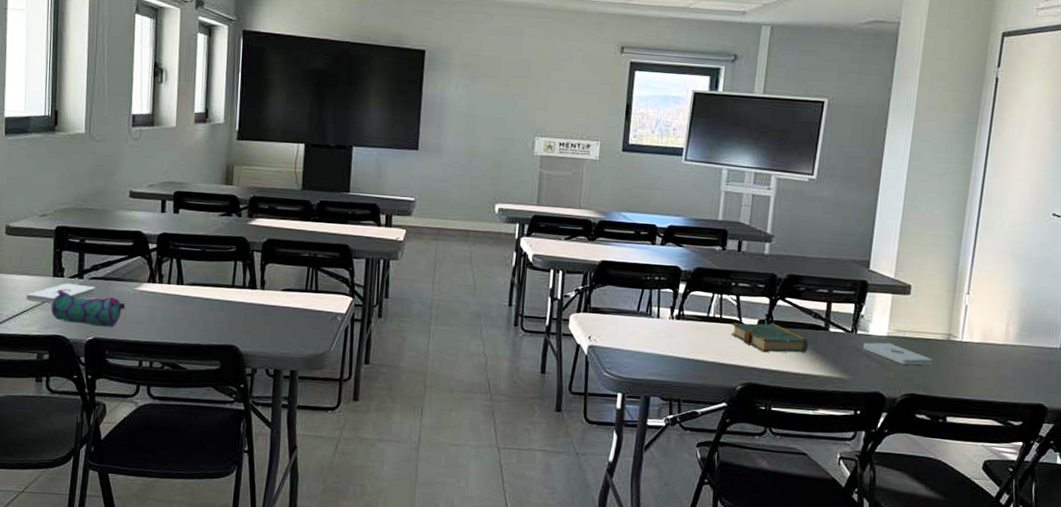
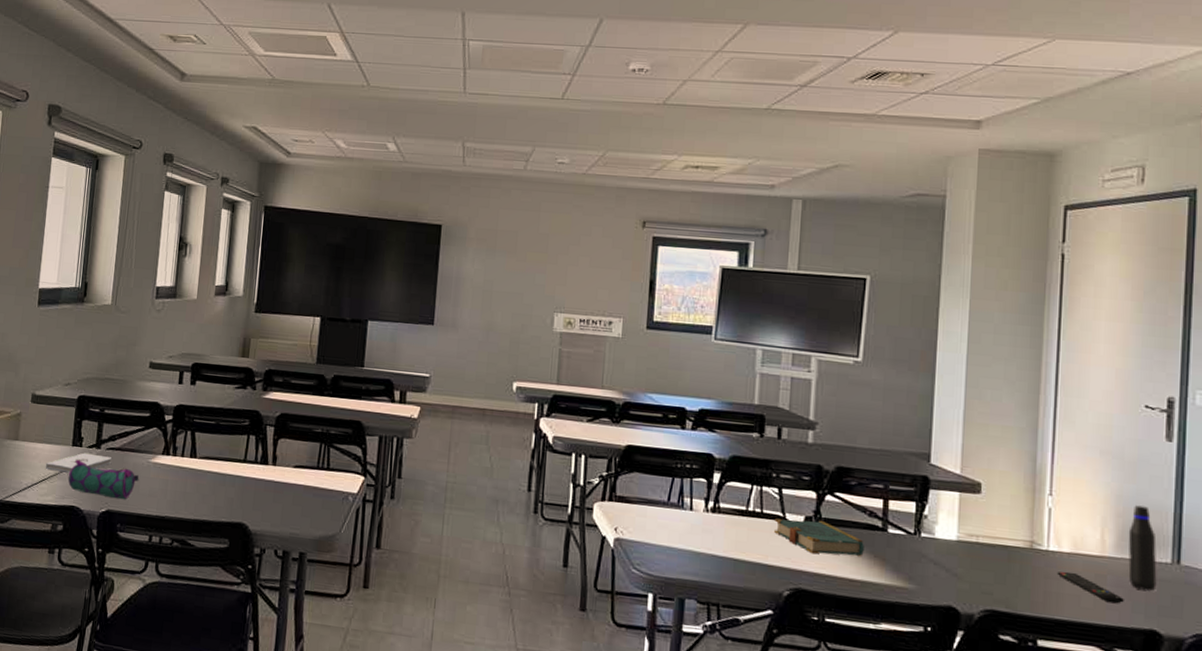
notepad: present [863,342,933,366] -> none [930,547,1015,577]
remote control: none [967,358,1020,384] -> present [1057,571,1124,604]
water bottle: none [1025,300,1050,373] -> present [1128,505,1157,592]

